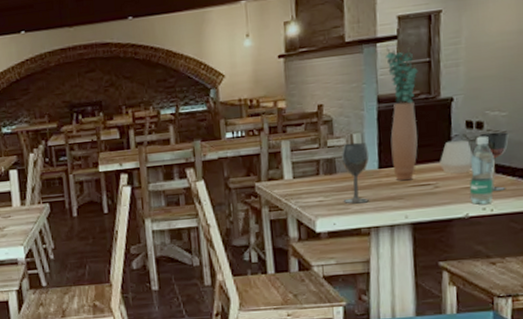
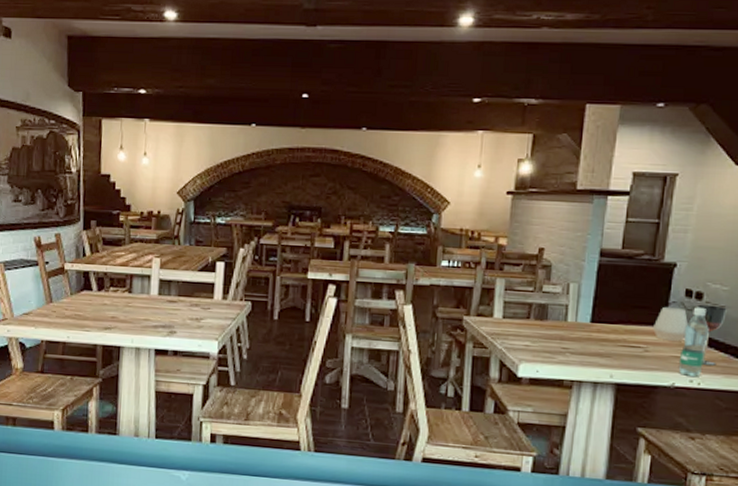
wine glass: present [342,142,370,204] -> none [551,291,584,355]
vase: present [384,47,418,181] -> none [605,202,645,340]

